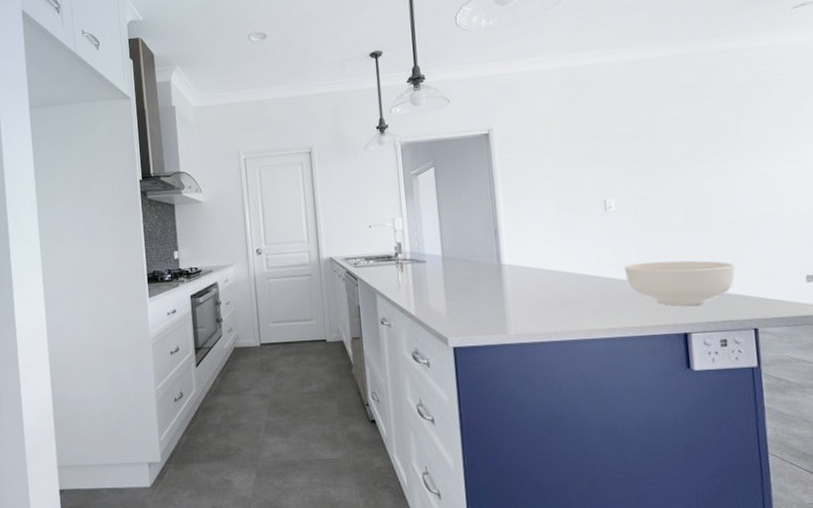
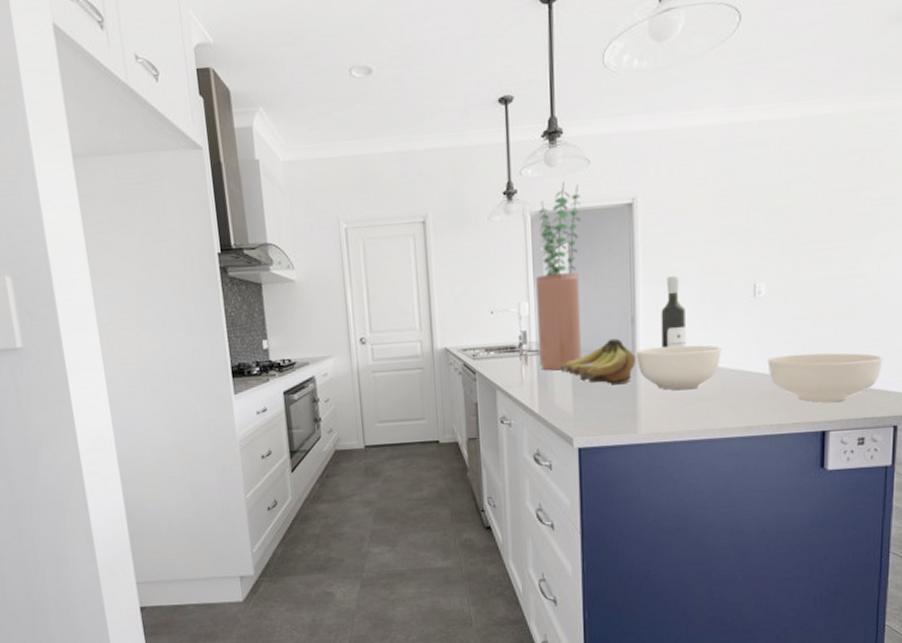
vase: none [406,117,452,277] -> present [535,182,583,371]
fruit: none [433,248,502,290] -> present [561,338,636,385]
bowl: none [501,254,580,295] -> present [636,345,722,391]
bottle: none [521,193,547,257] -> present [661,275,687,348]

